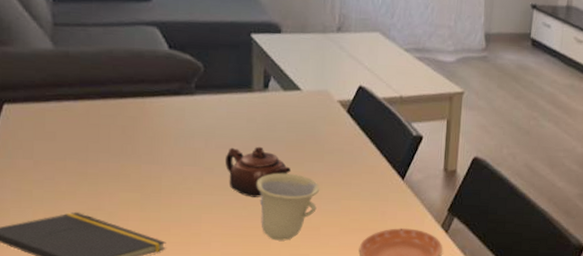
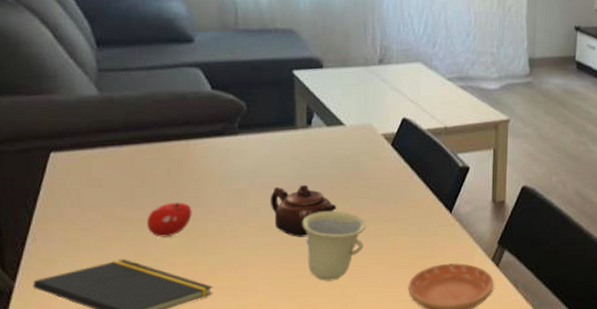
fruit: none [101,158,147,193] -> present [147,202,192,237]

